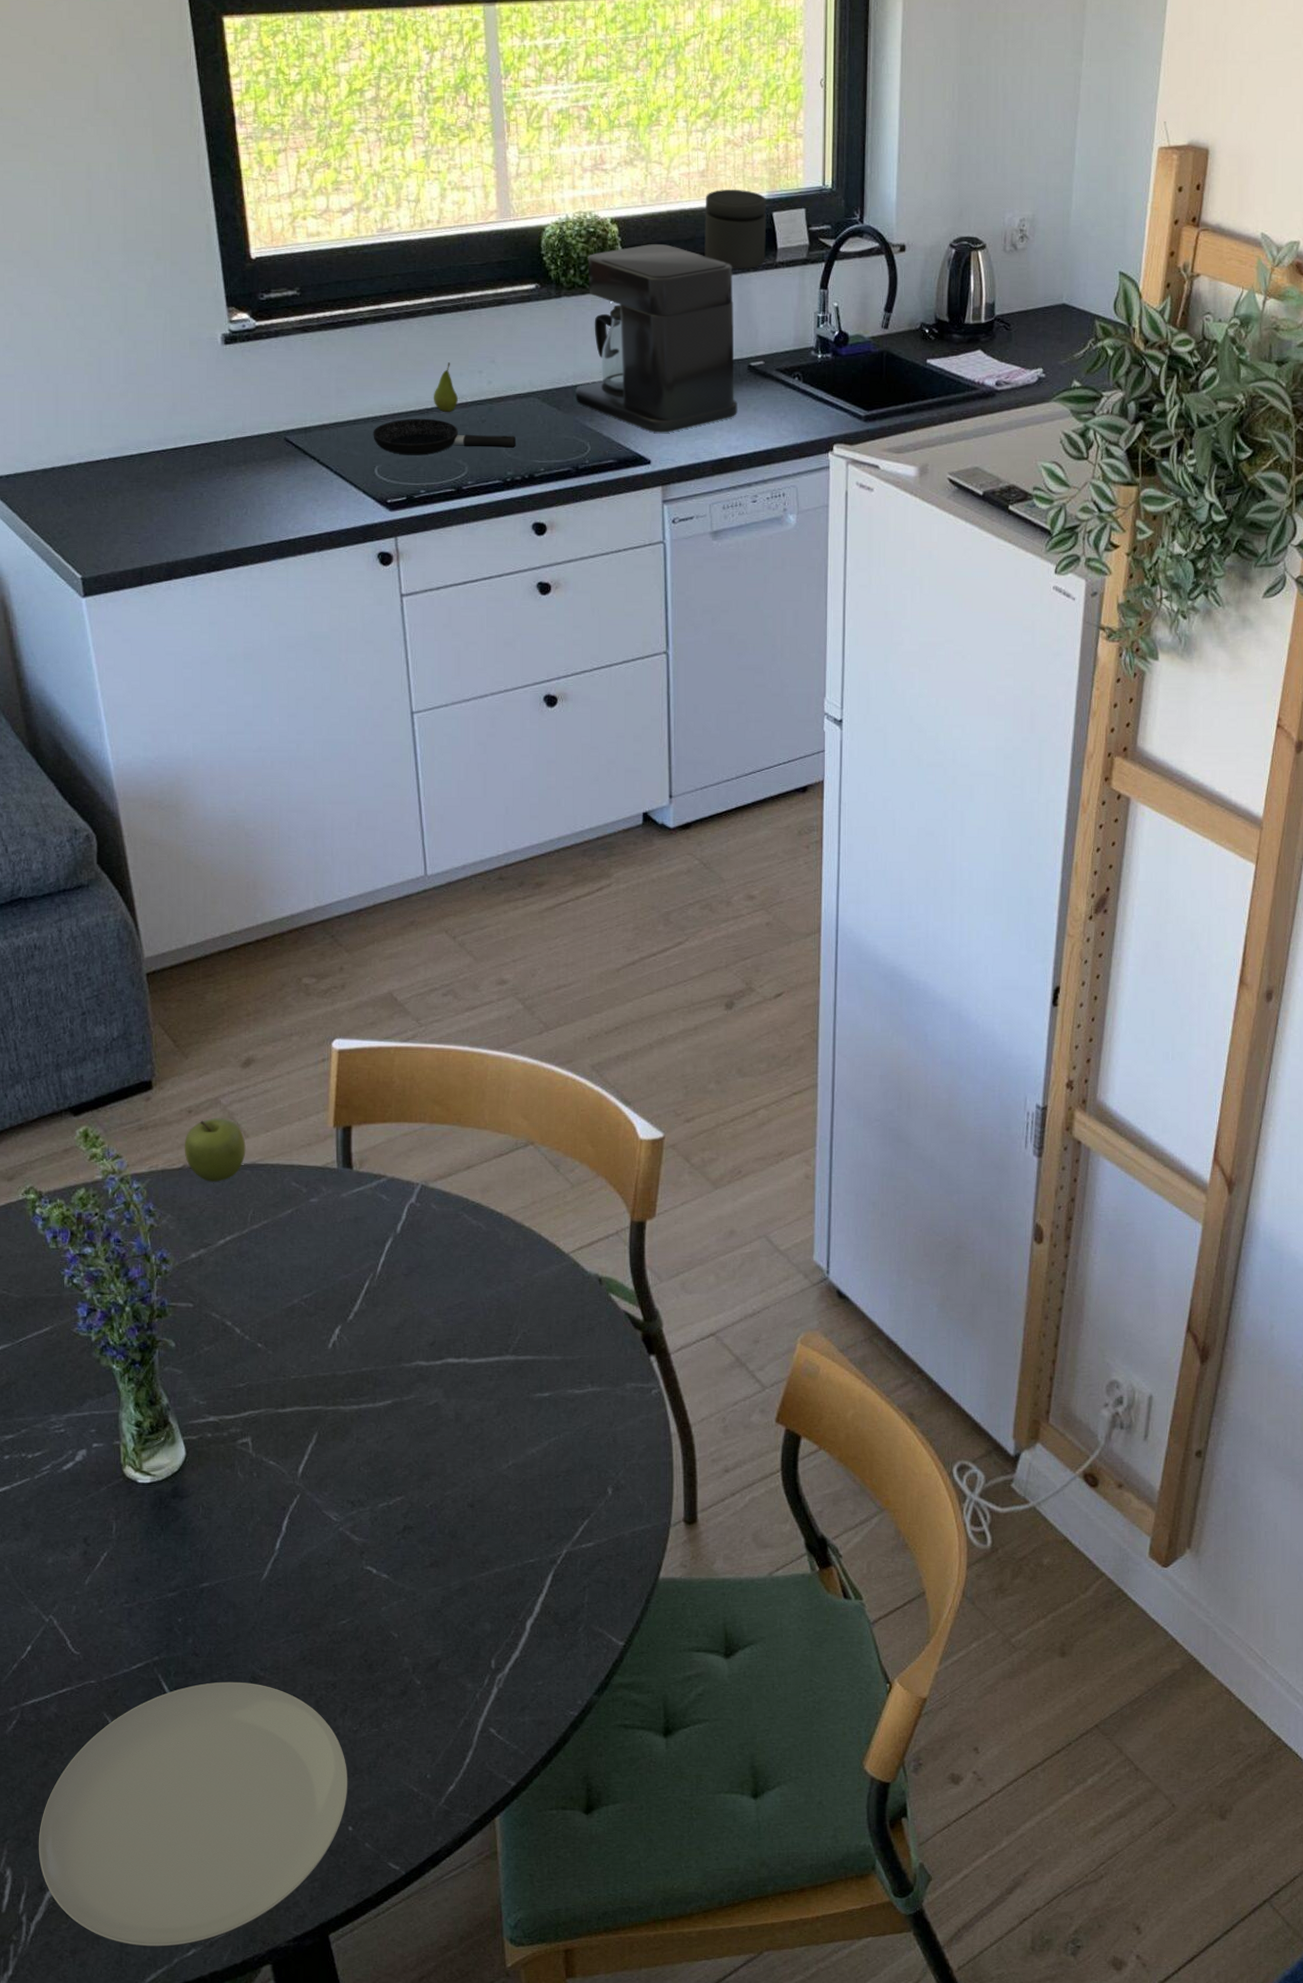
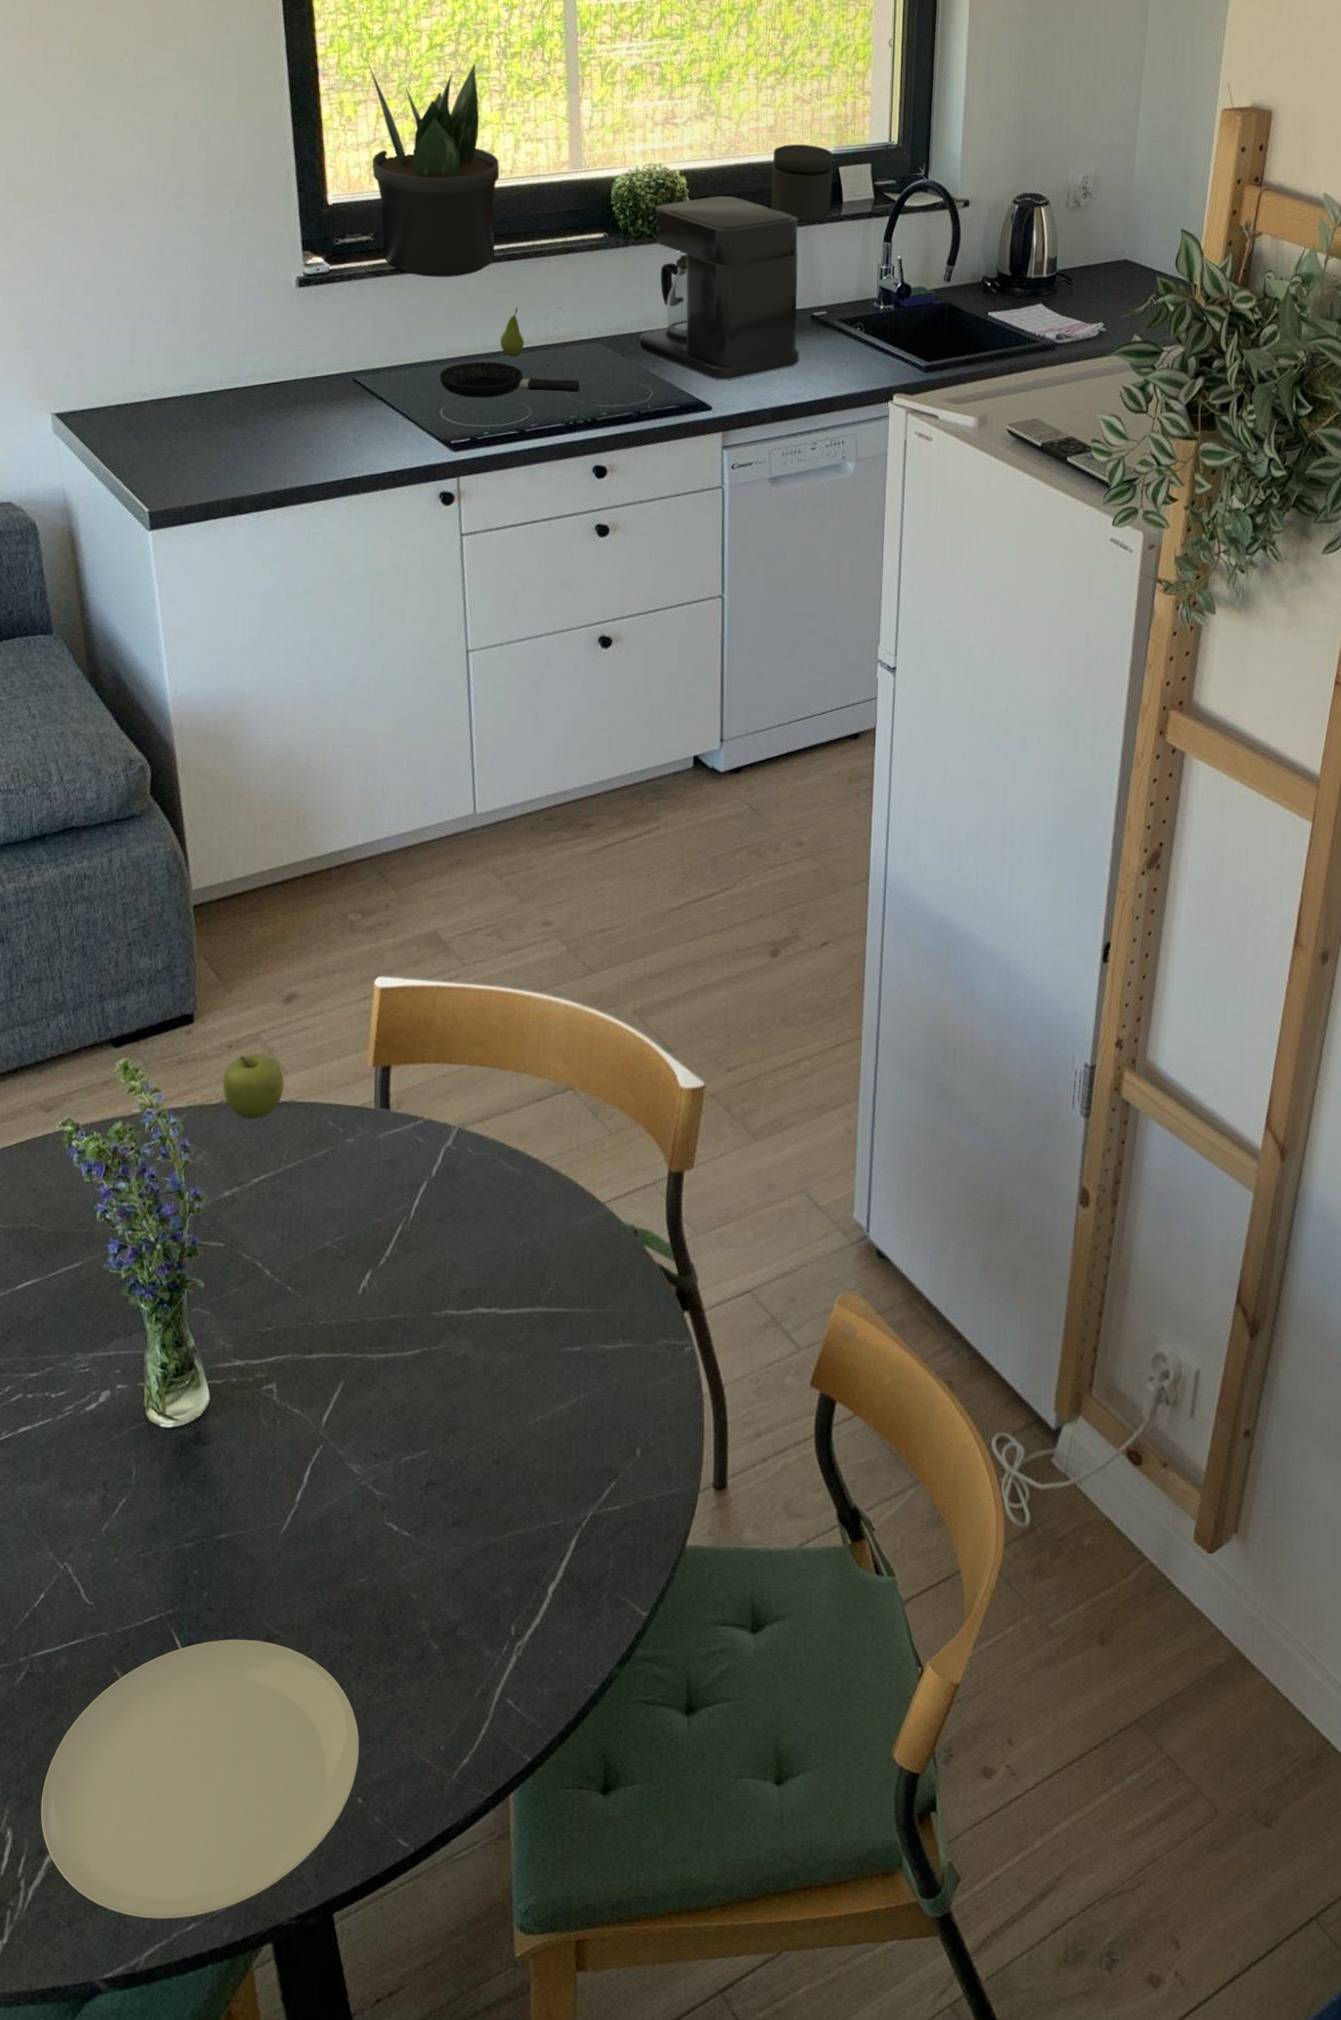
planter: none [284,106,427,333] -> present [366,59,500,278]

